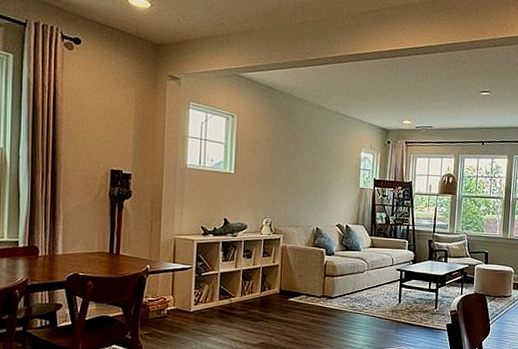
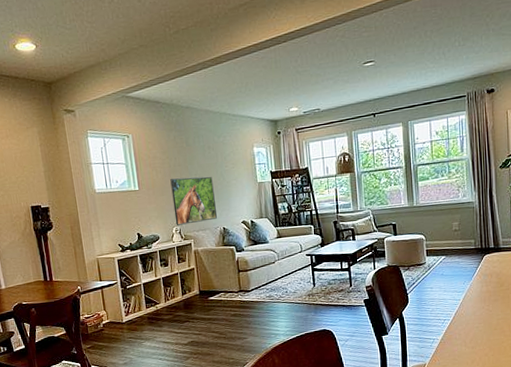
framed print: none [267,167,314,218] -> present [170,176,217,226]

